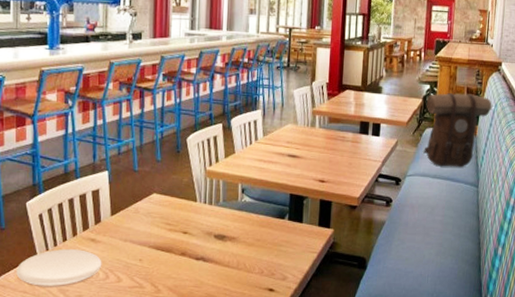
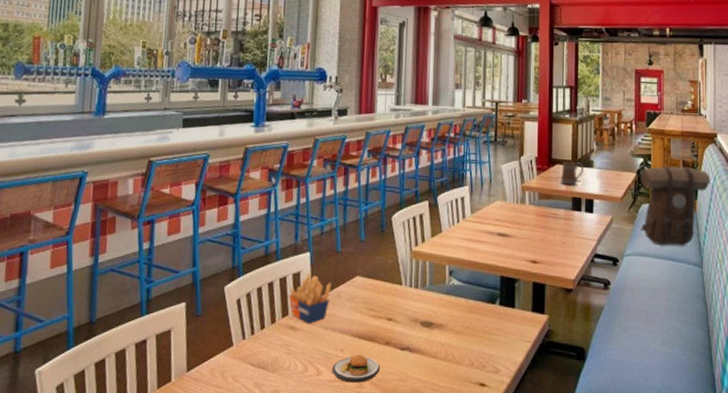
plate: present [16,249,102,287] -> none [210,338,301,381]
french fries: none [88,191,130,236] -> present [288,273,332,324]
burger: none [131,263,176,289] -> present [331,354,380,383]
beer mug: none [349,86,373,111] -> present [560,161,584,186]

